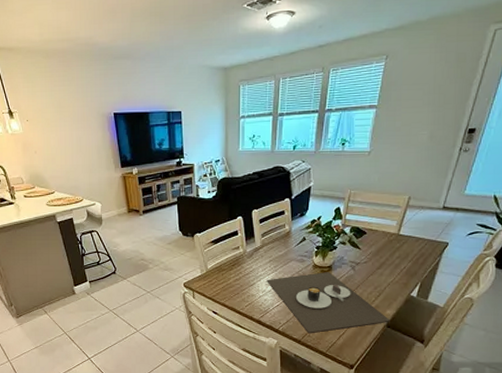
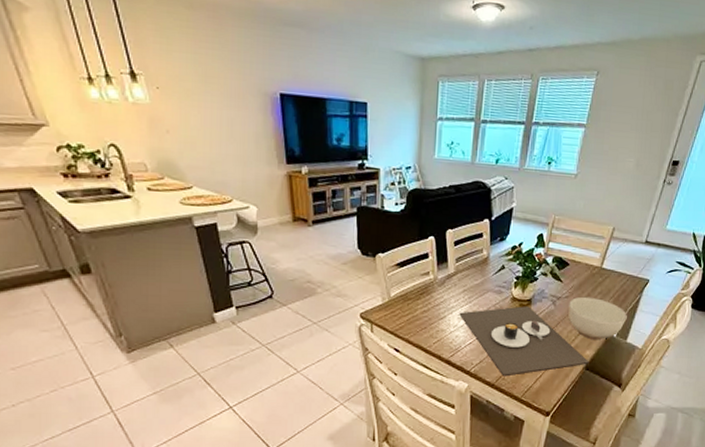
bowl: none [366,261,427,301] -> present [567,296,627,340]

